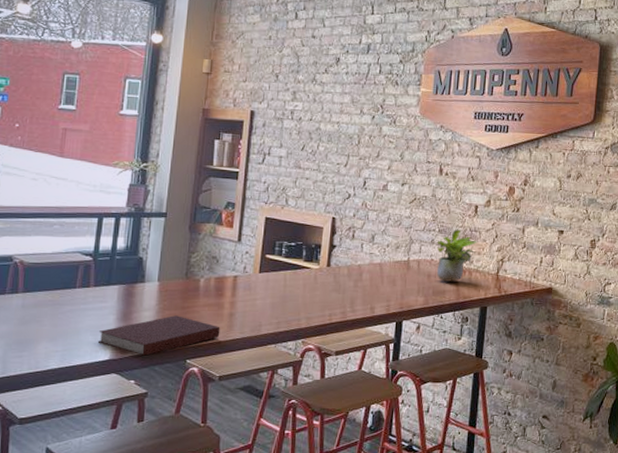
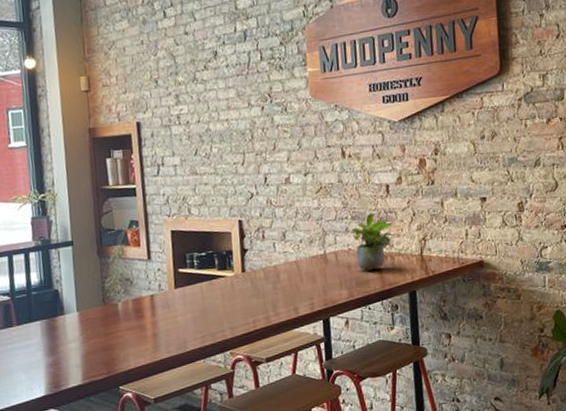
notebook: present [97,315,221,356] -> none [30,343,148,388]

